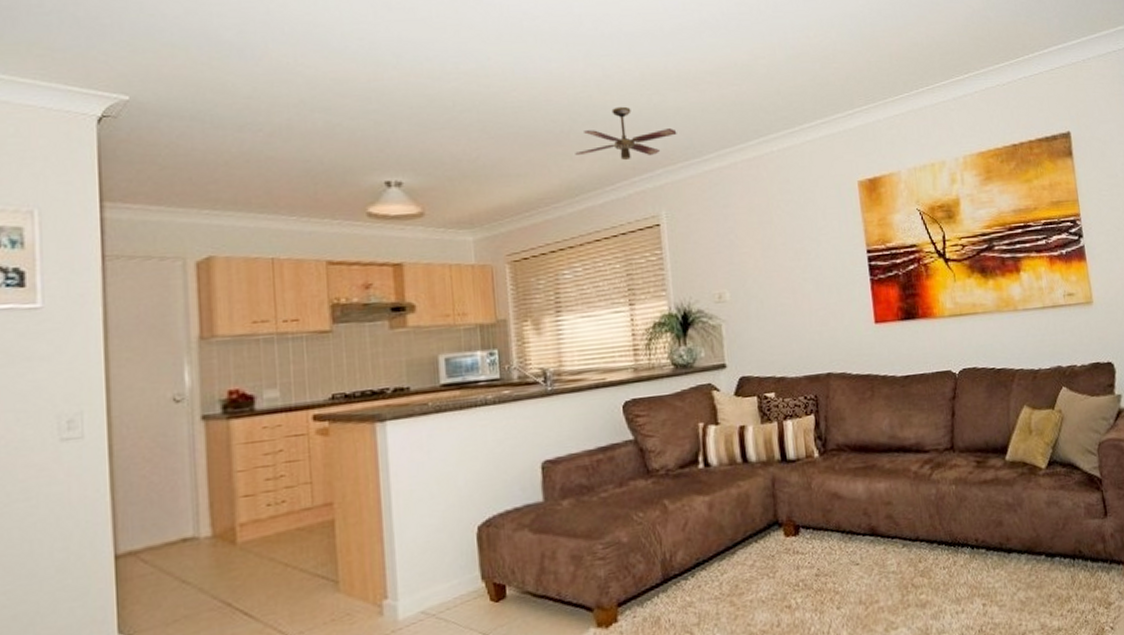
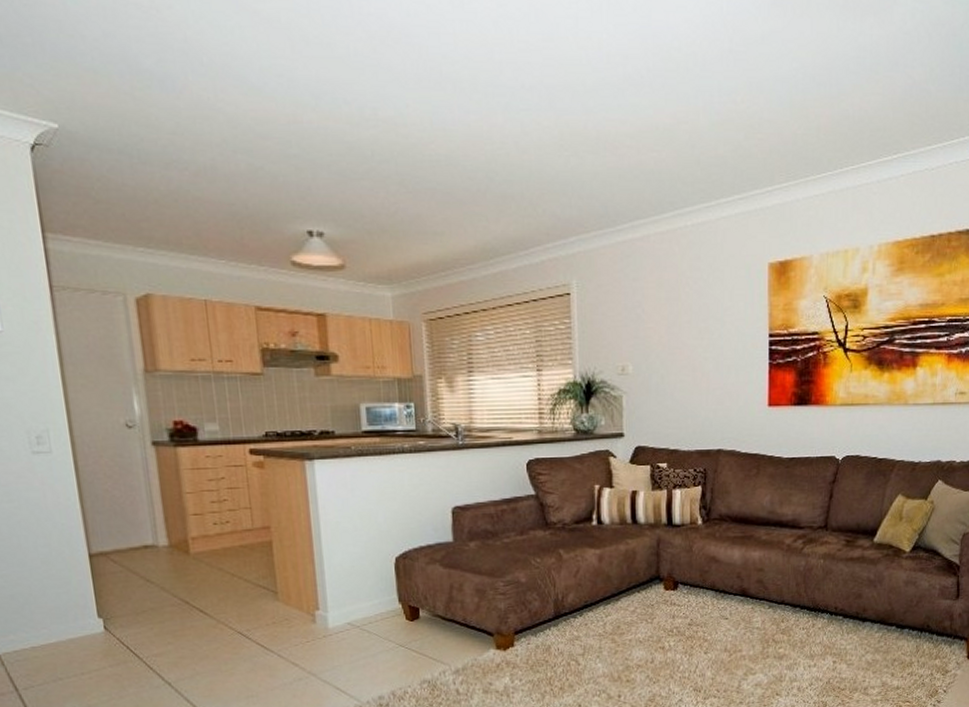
ceiling fan: present [575,106,677,161] -> none [491,167,593,226]

